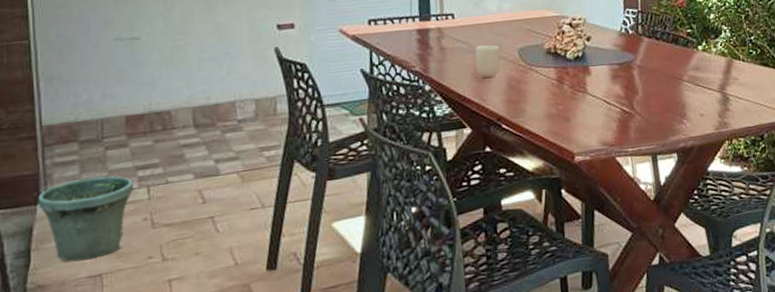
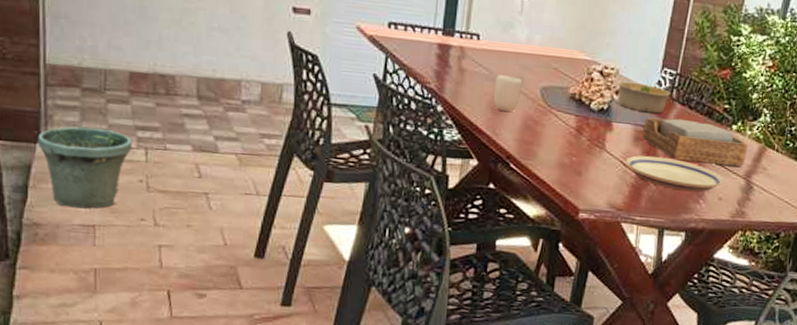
bowl: none [587,26,637,52] -> present [617,81,670,114]
plate: none [609,87,702,116] -> present [626,155,725,192]
napkin holder: none [618,49,717,89] -> present [642,117,748,168]

